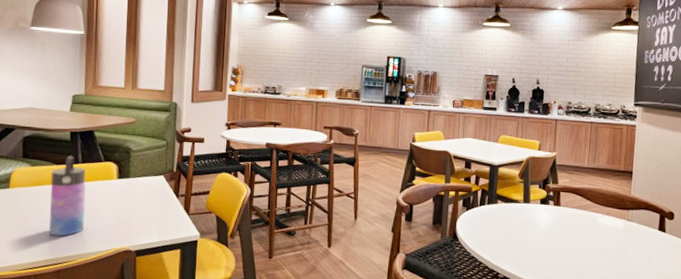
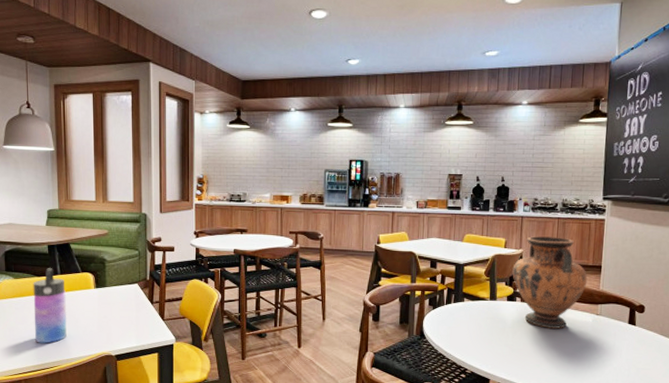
vase: none [546,140,619,234] -> present [512,236,588,329]

